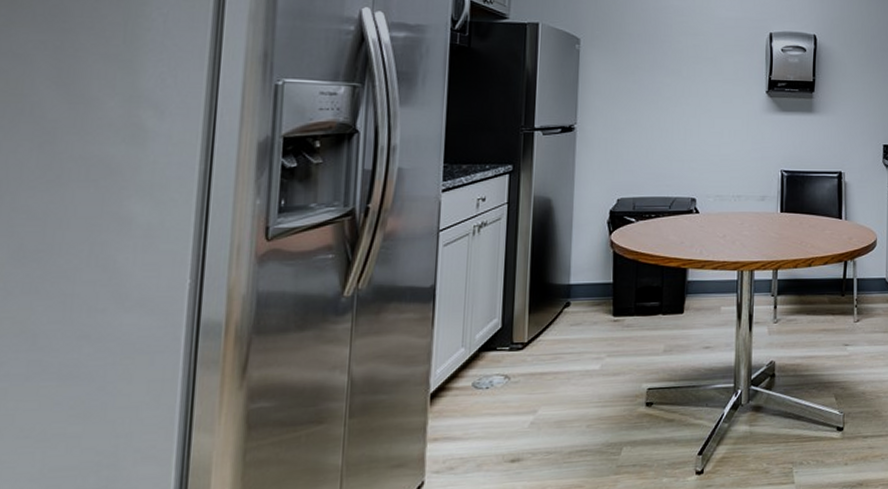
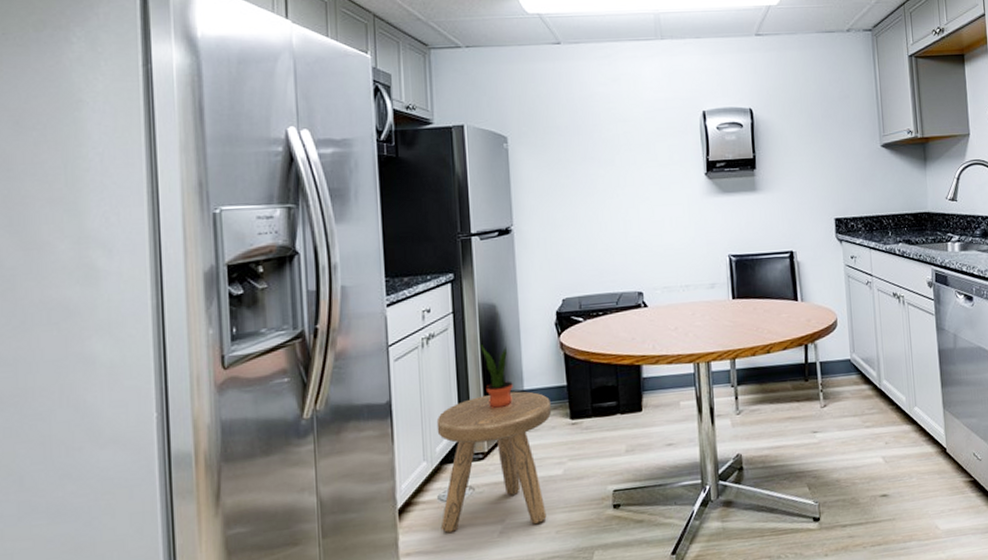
stool: none [471,285,596,420] -> present [436,391,552,533]
potted plant: none [531,236,560,300] -> present [480,343,513,408]

